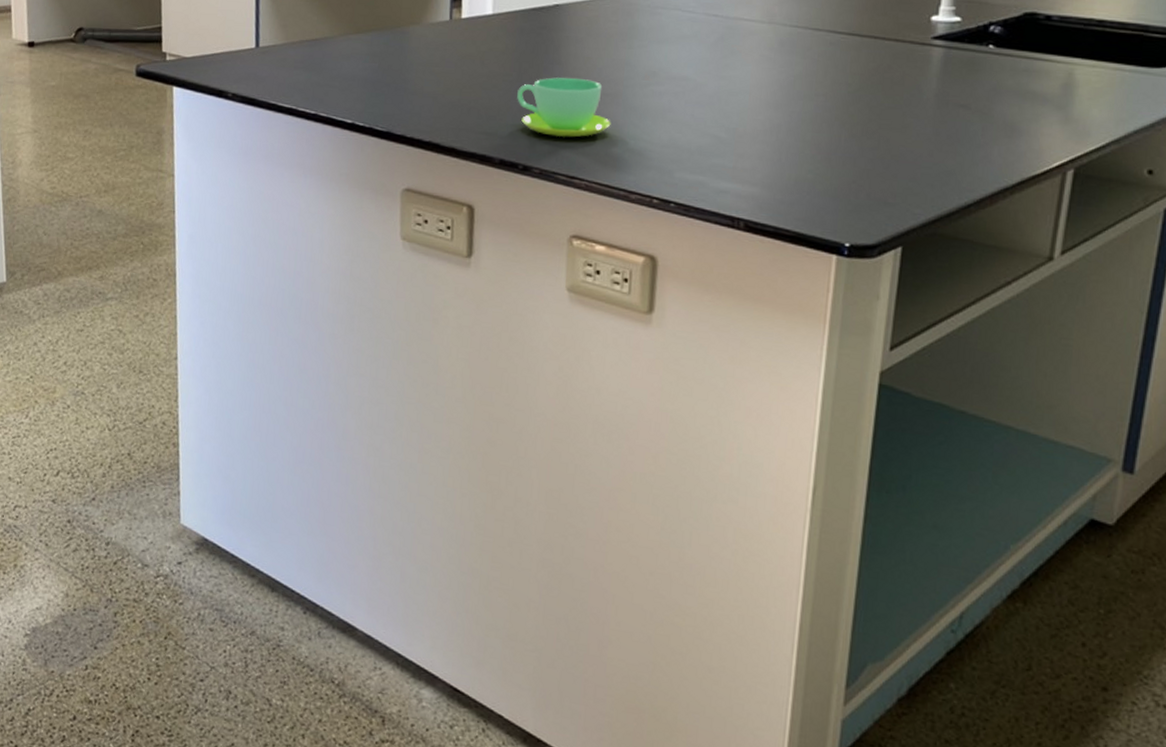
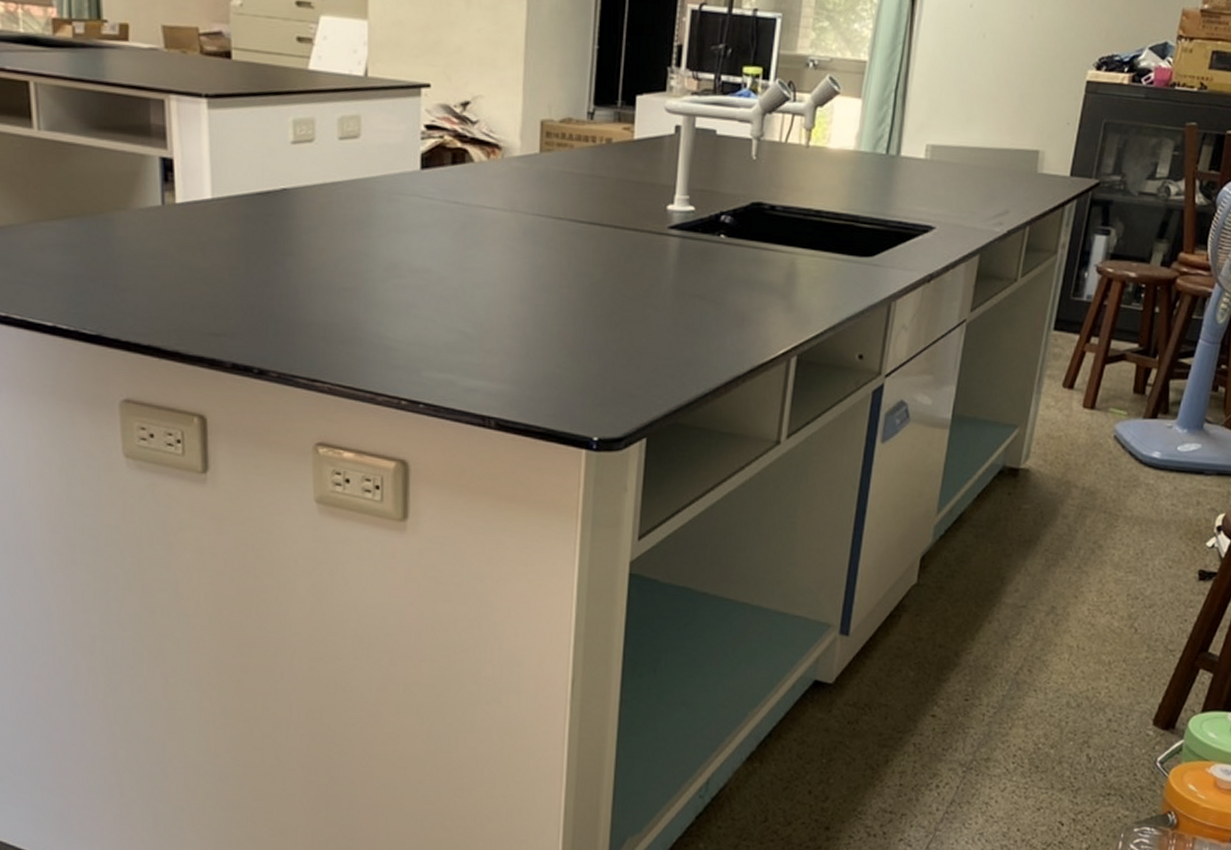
cup: present [517,77,611,138] -> none [246,270,352,338]

